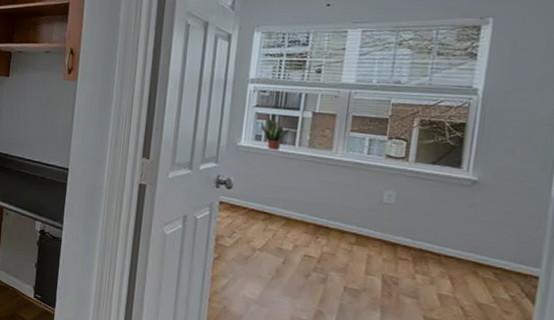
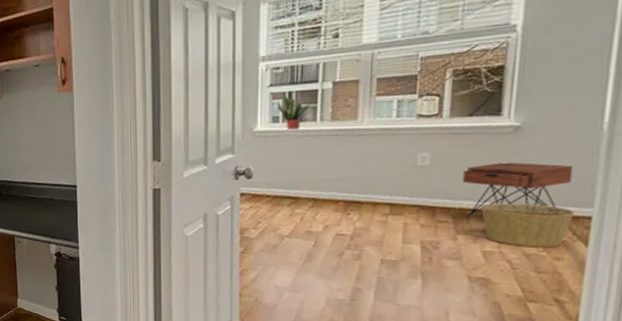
nightstand: none [422,211,524,269] -> present [461,162,574,219]
basket: none [439,248,523,301] -> present [481,202,574,247]

